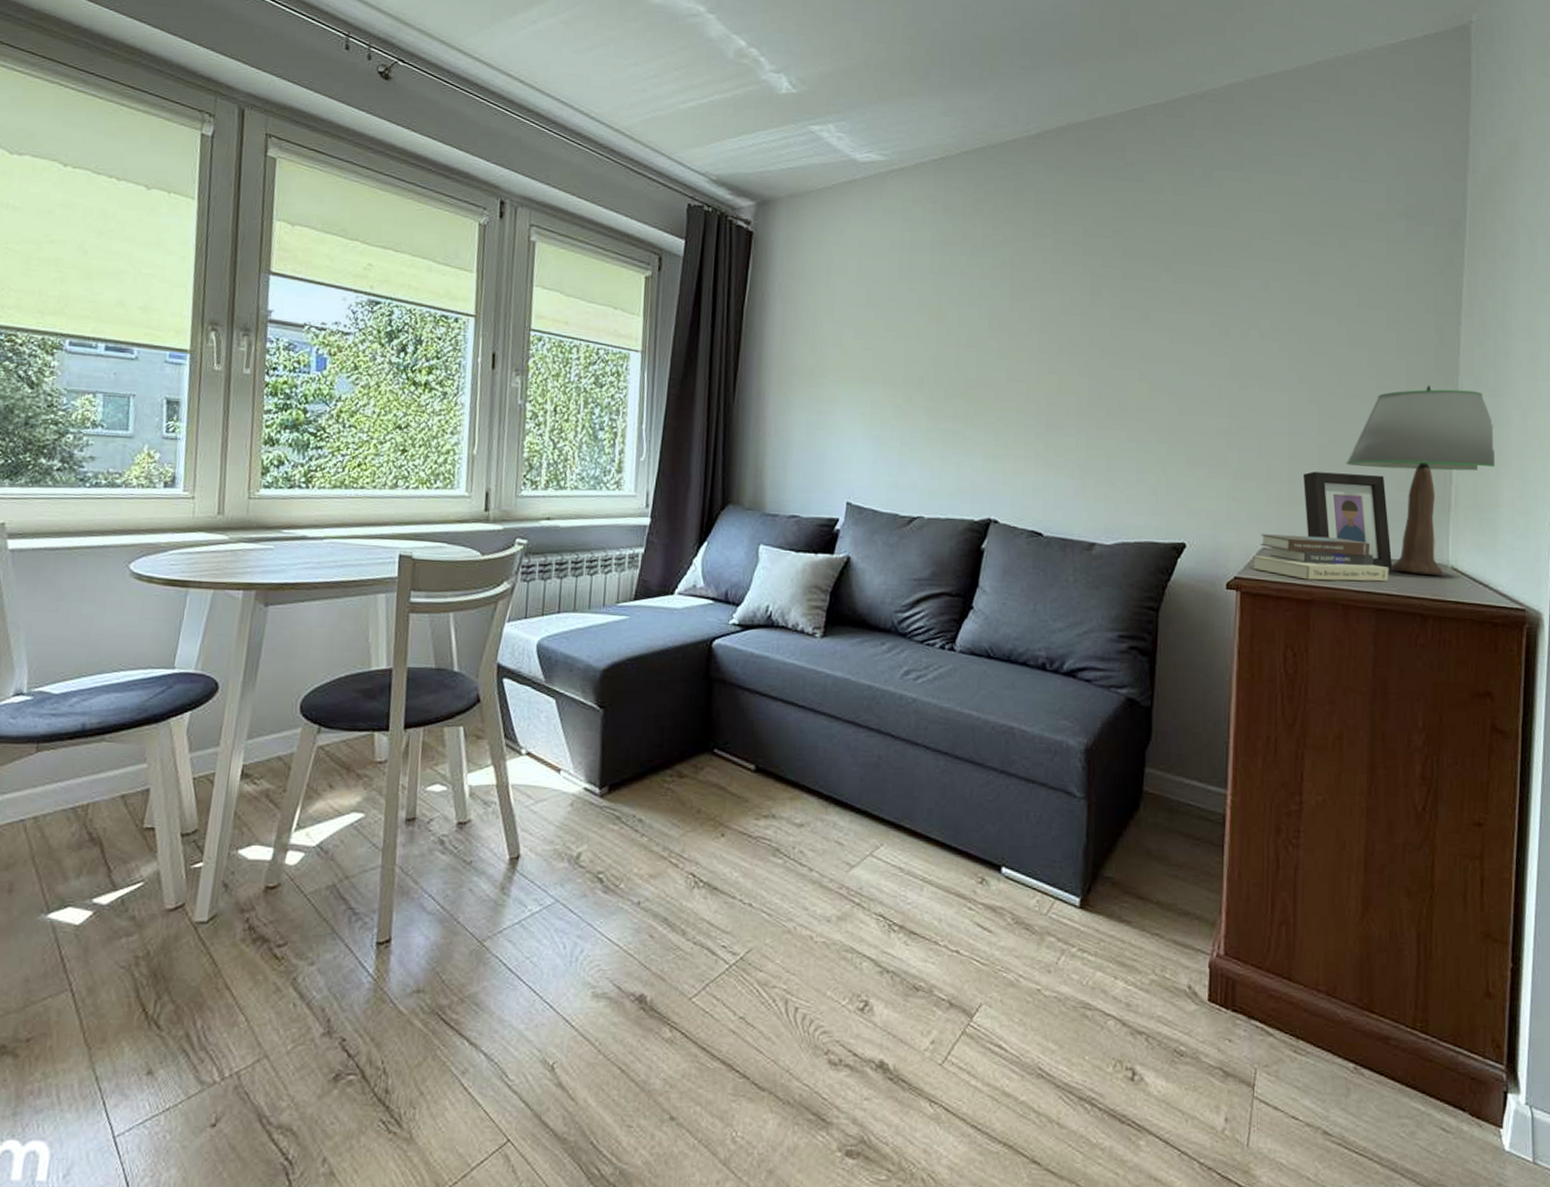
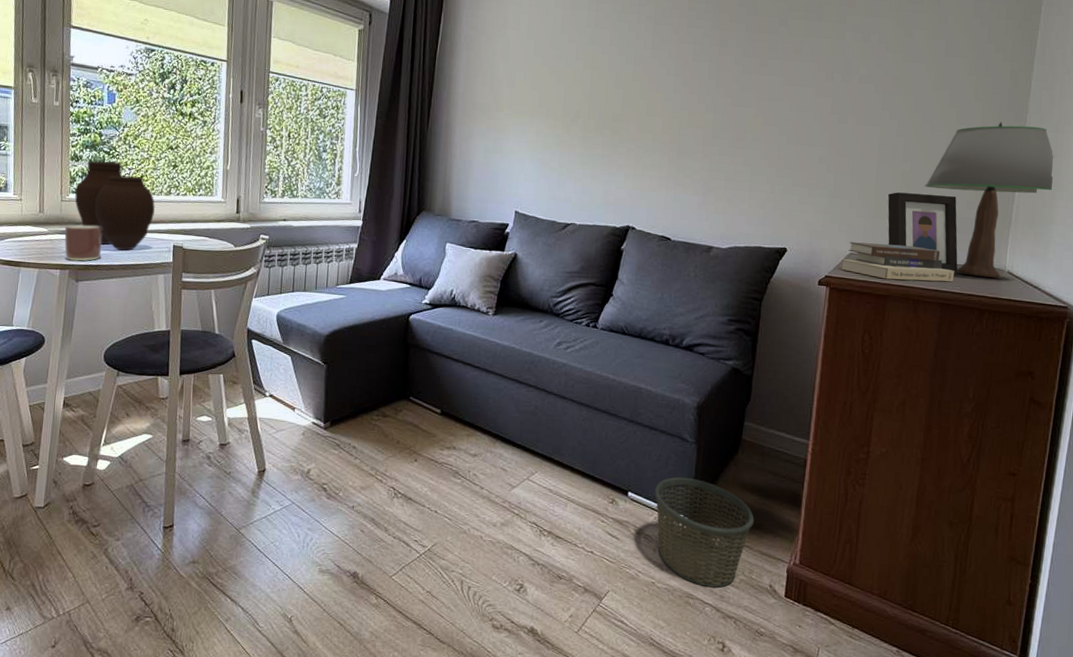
mug: none [251,530,304,579] -> present [64,225,103,261]
vase: none [267,444,377,563] -> present [75,160,156,250]
basket: none [1036,844,1165,993] -> present [655,477,755,588]

